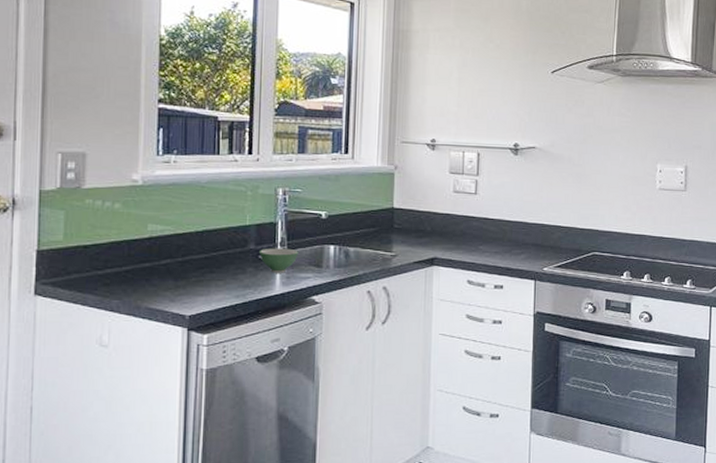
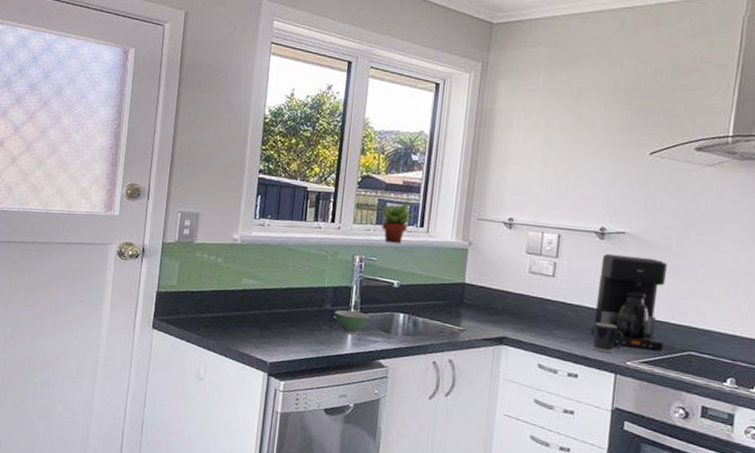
succulent plant: none [294,127,340,173] -> present [374,201,417,245]
coffee maker: none [512,168,573,255] -> present [591,253,667,352]
mug: none [513,234,540,261] -> present [592,322,624,353]

